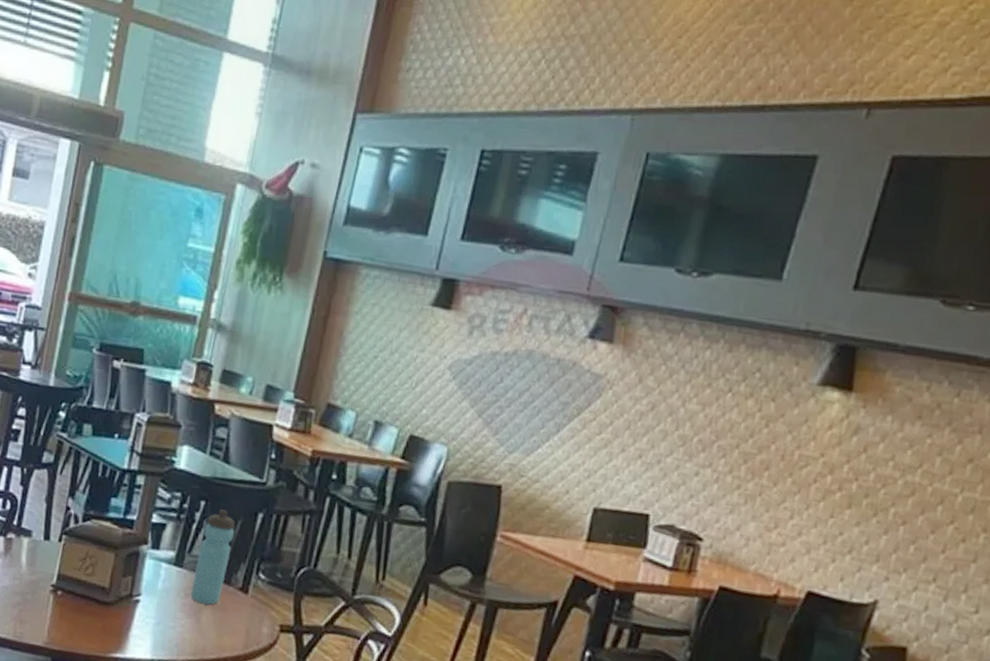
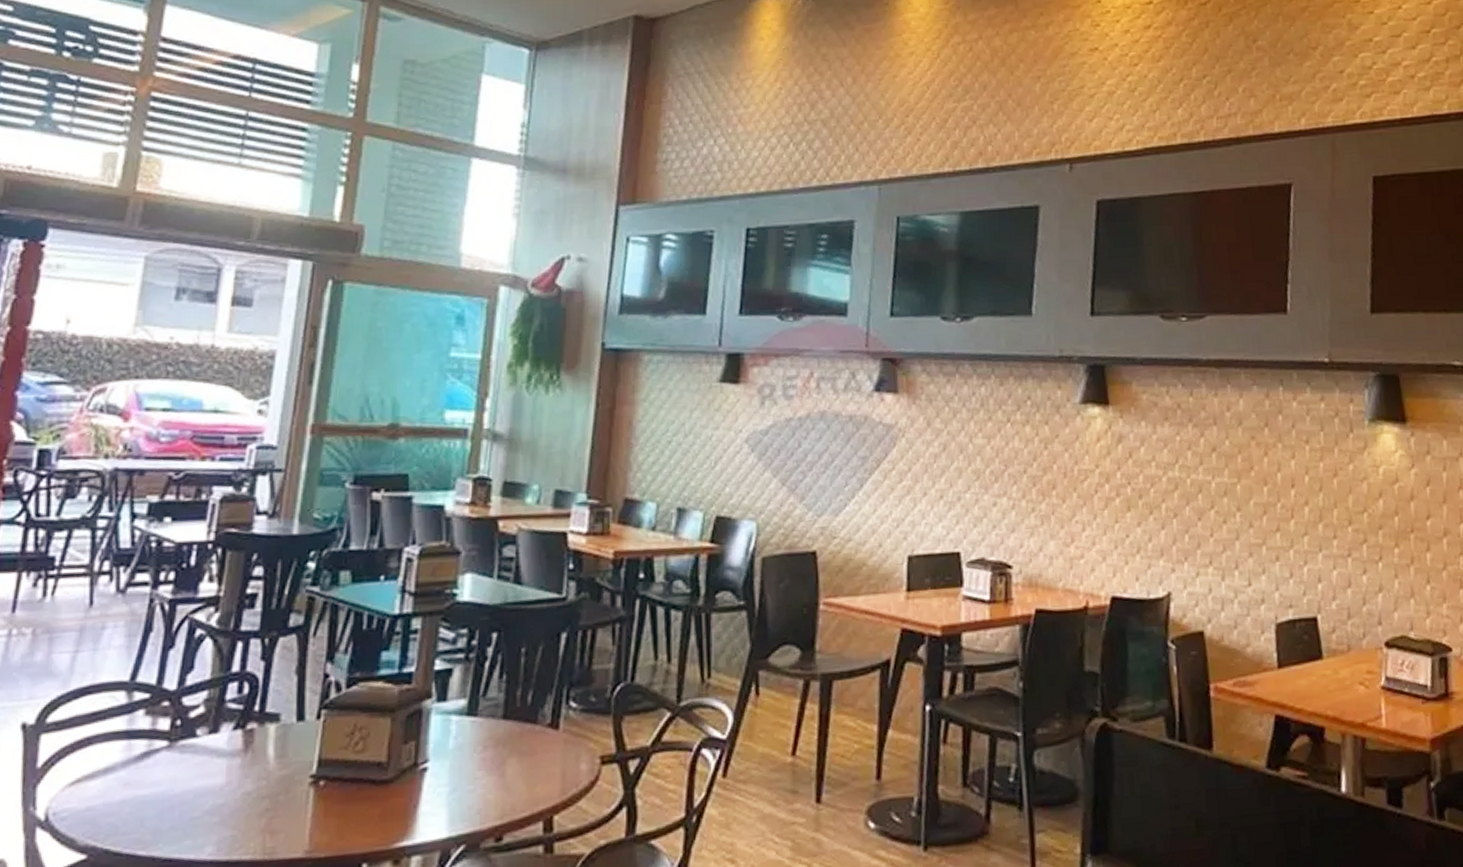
water bottle: present [190,509,235,605] -> none [490,637,535,754]

